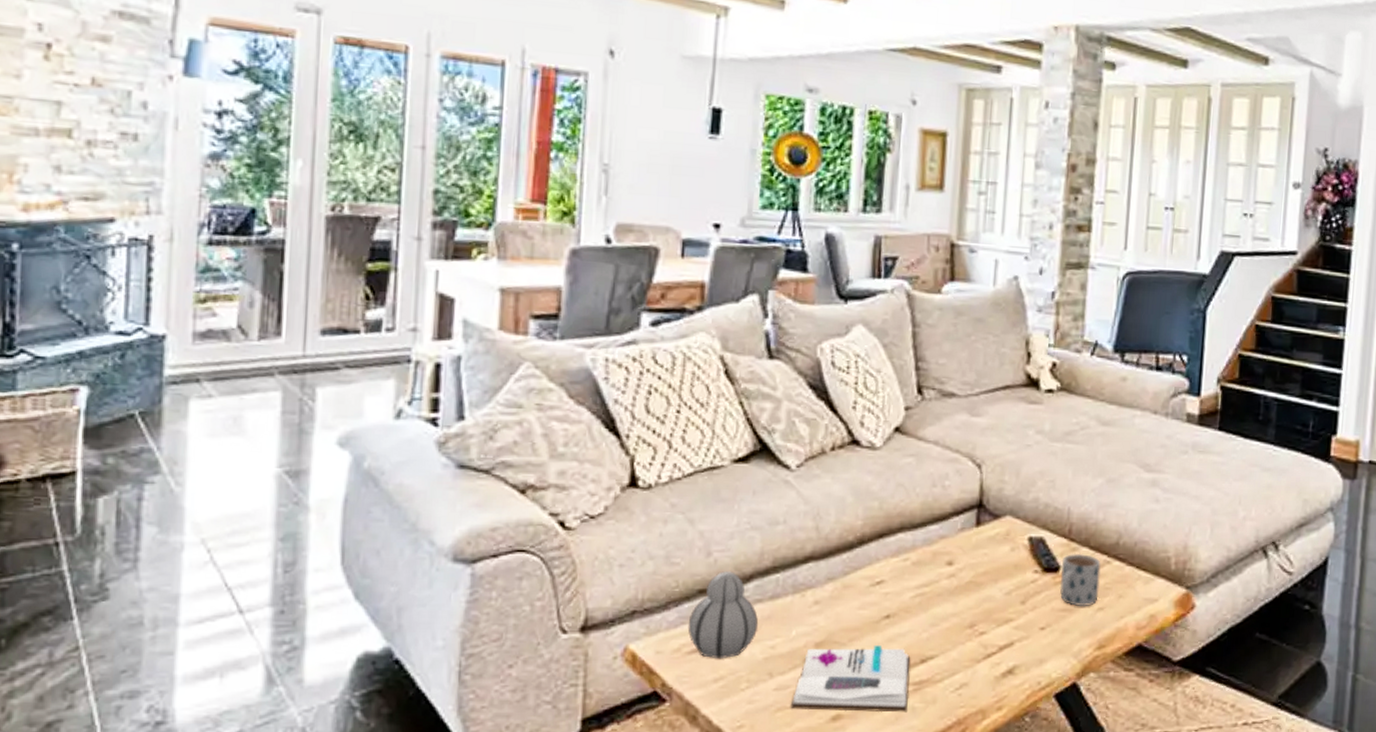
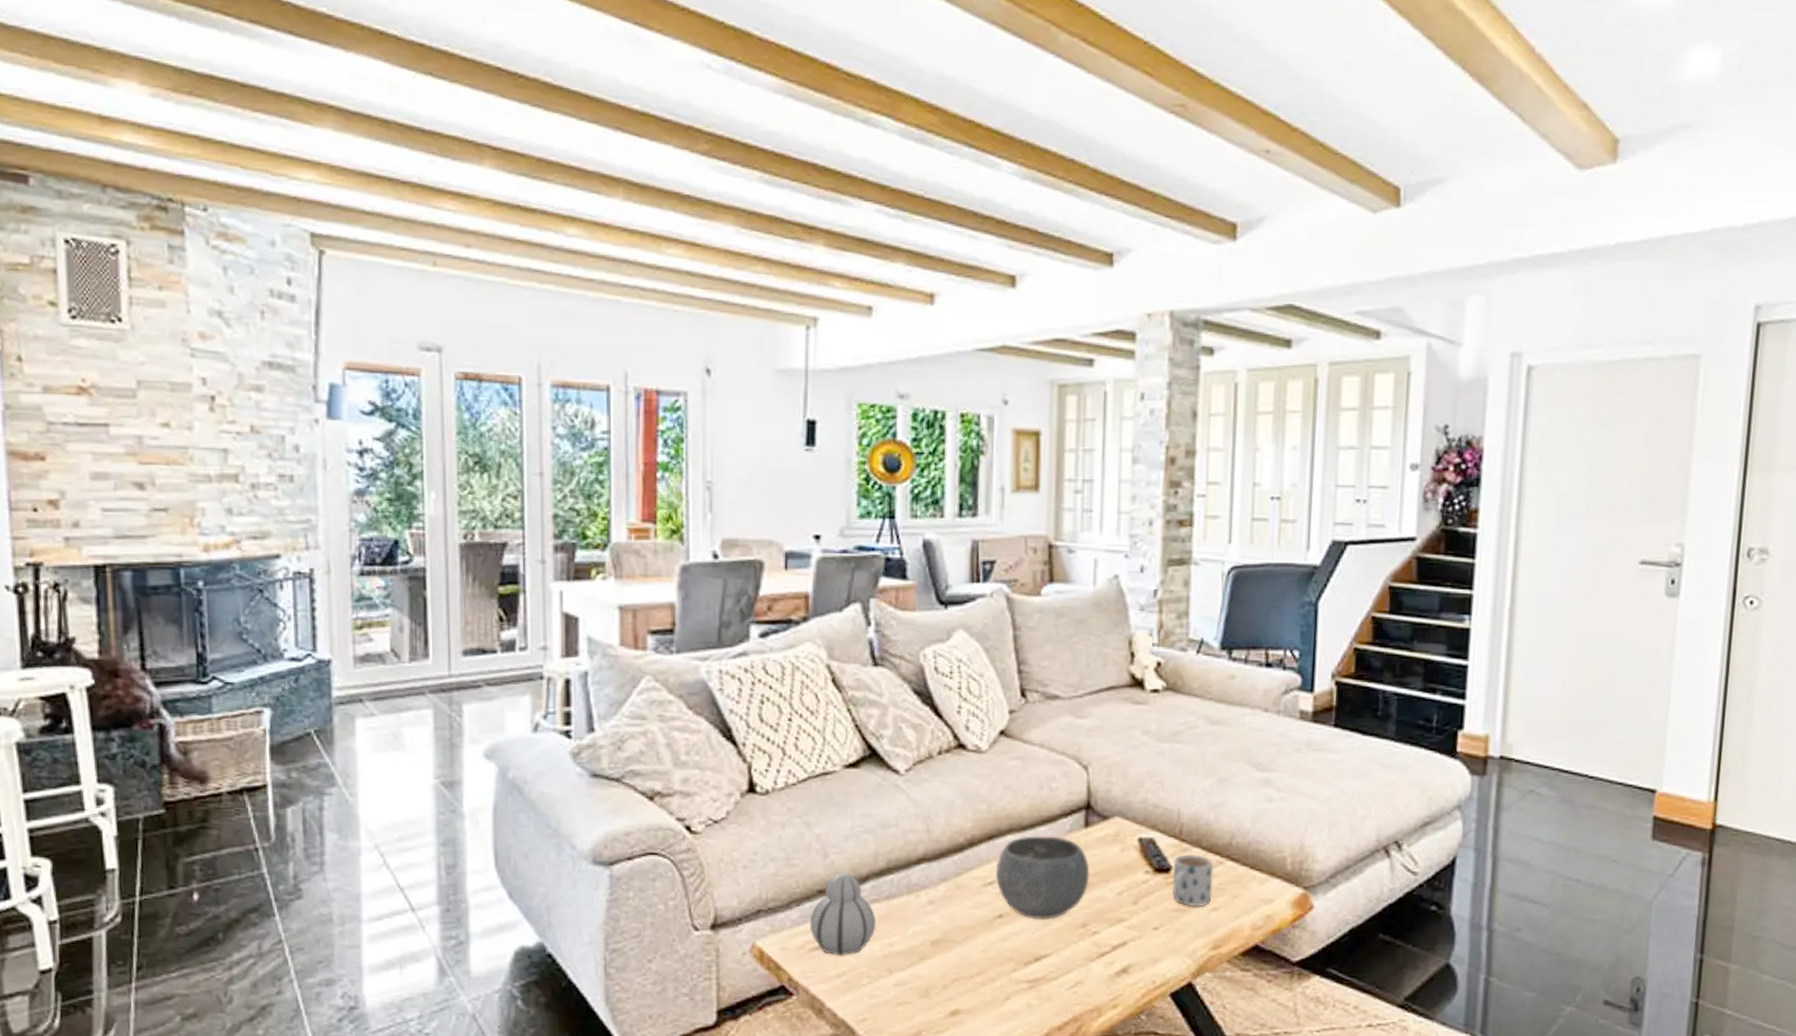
book: present [790,644,911,713] -> none [910,943,1025,1009]
bowl: none [883,534,980,621] -> present [995,836,1090,921]

